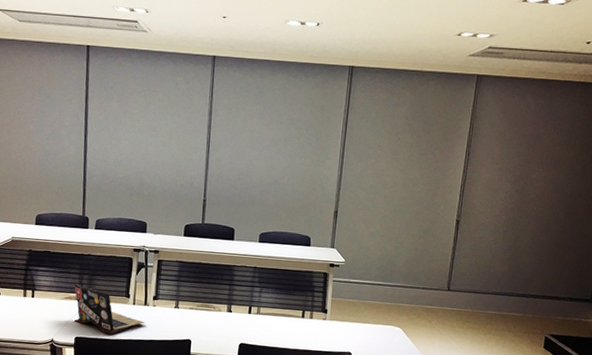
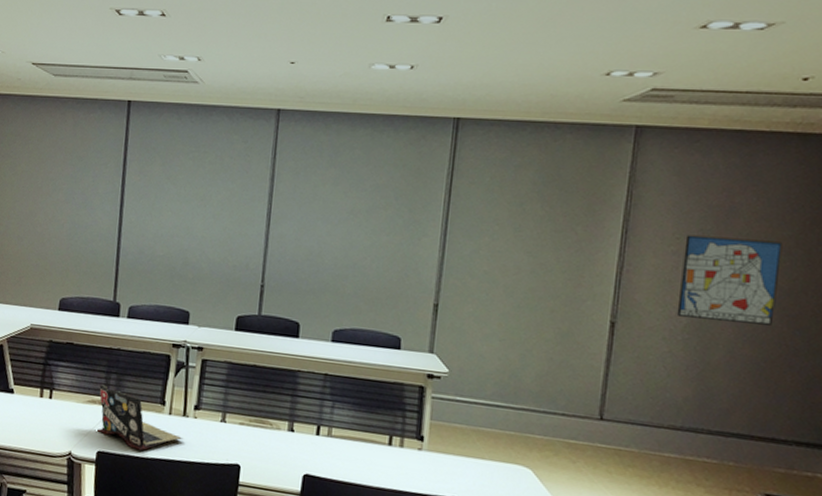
wall art: none [499,156,569,220] -> present [676,234,783,326]

